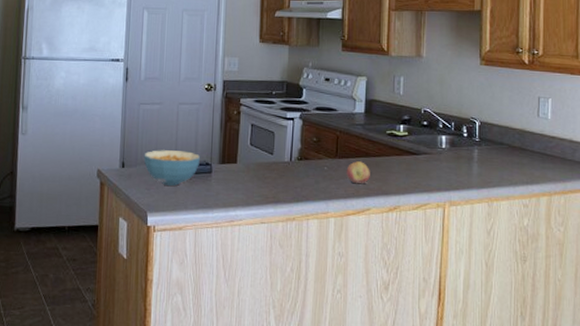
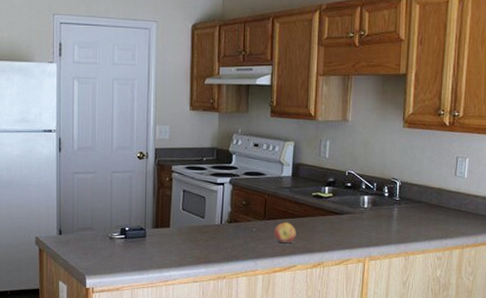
cereal bowl: present [143,150,200,186] -> none [80,217,134,250]

